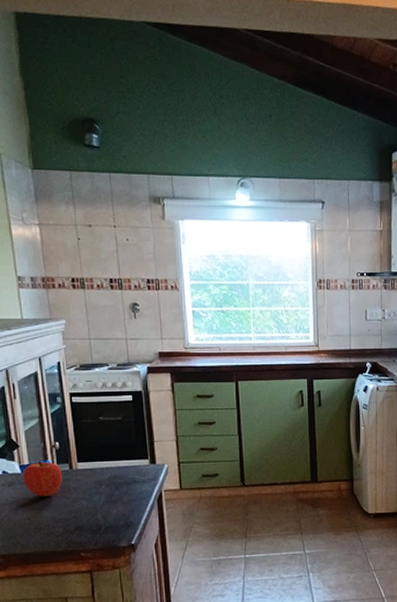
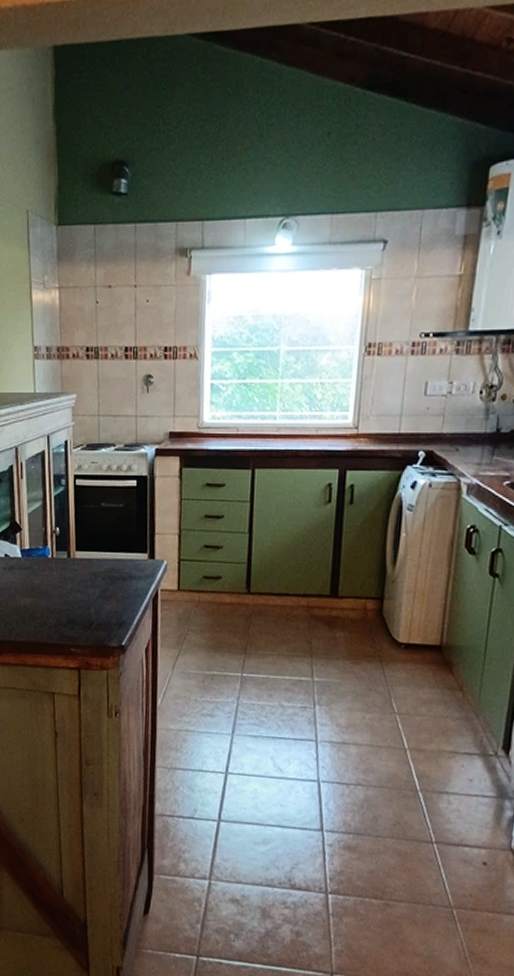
fruit: present [23,460,63,497] -> none [23,545,61,585]

